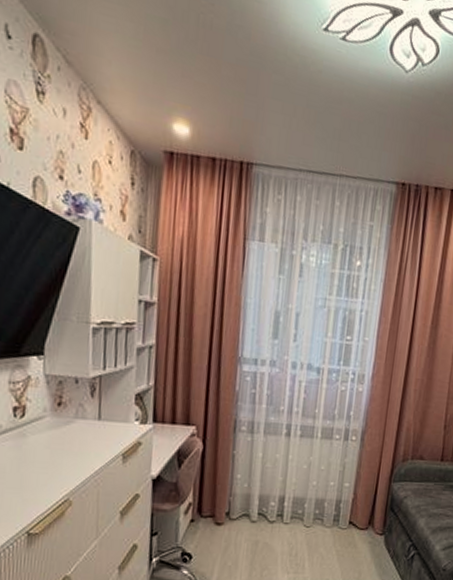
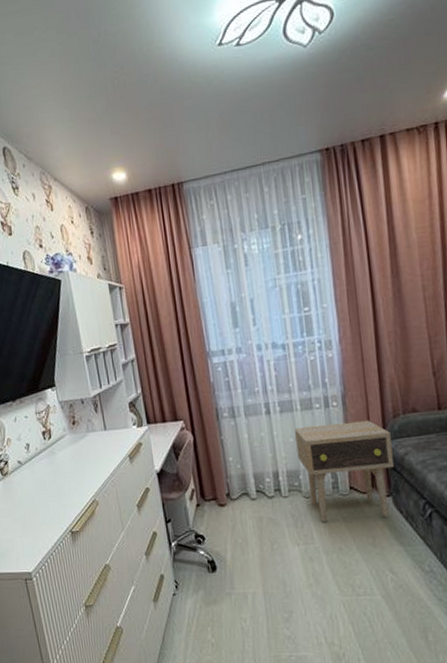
side table: none [307,456,397,554] -> present [295,420,394,522]

